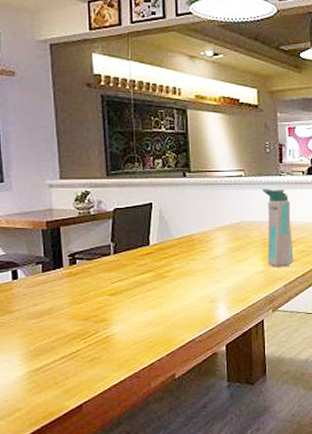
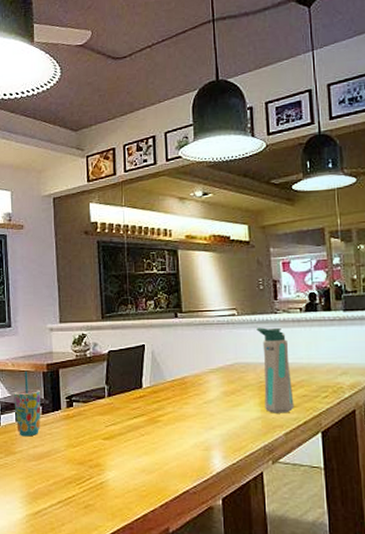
cup: none [9,228,41,295] -> present [14,370,40,437]

